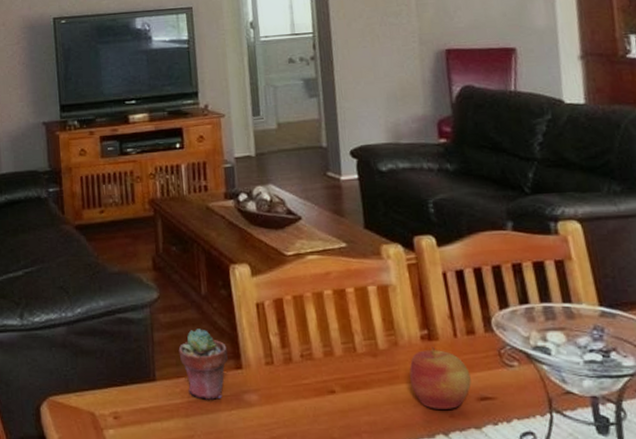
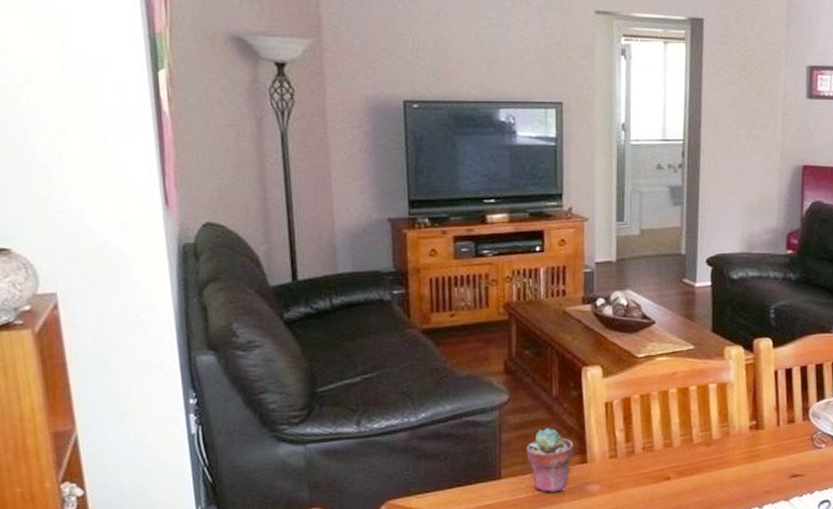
apple: present [409,346,472,409] -> none [737,434,786,487]

